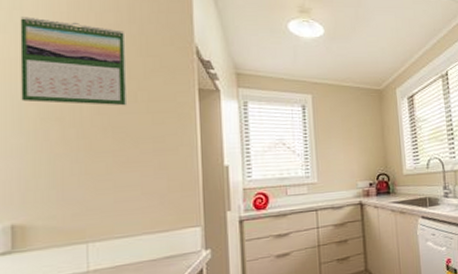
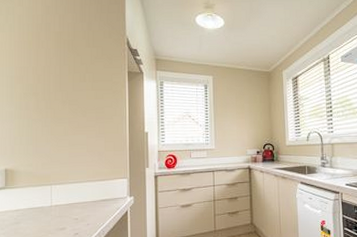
calendar: present [20,16,128,106] -> none [12,19,79,85]

